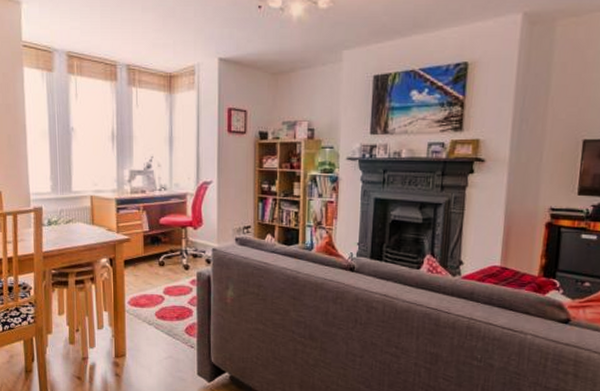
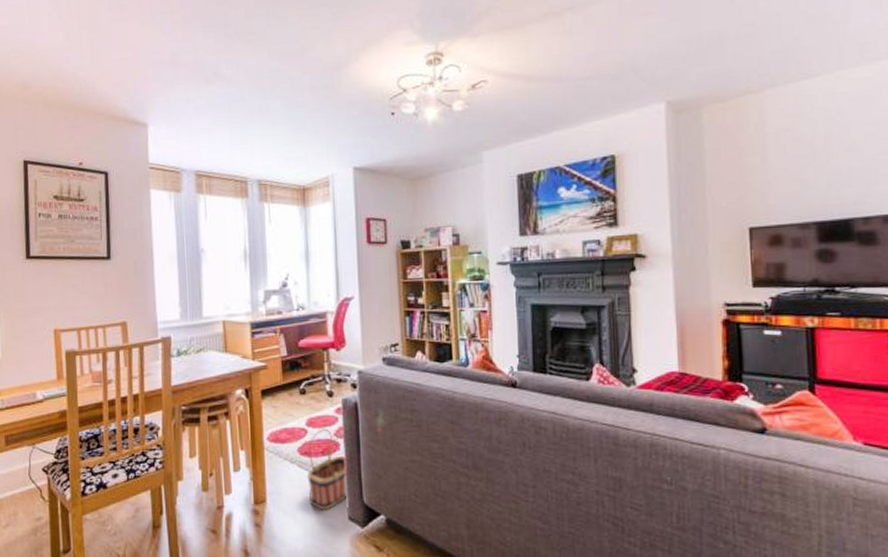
basket: none [163,296,199,366] -> present [307,428,348,510]

